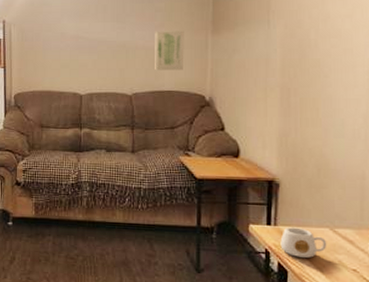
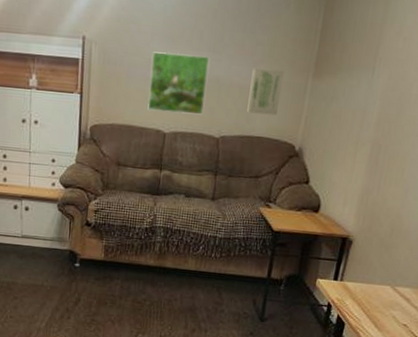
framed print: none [63,25,114,77] -> present [147,51,209,115]
mug: present [280,227,327,258] -> none [342,283,386,312]

